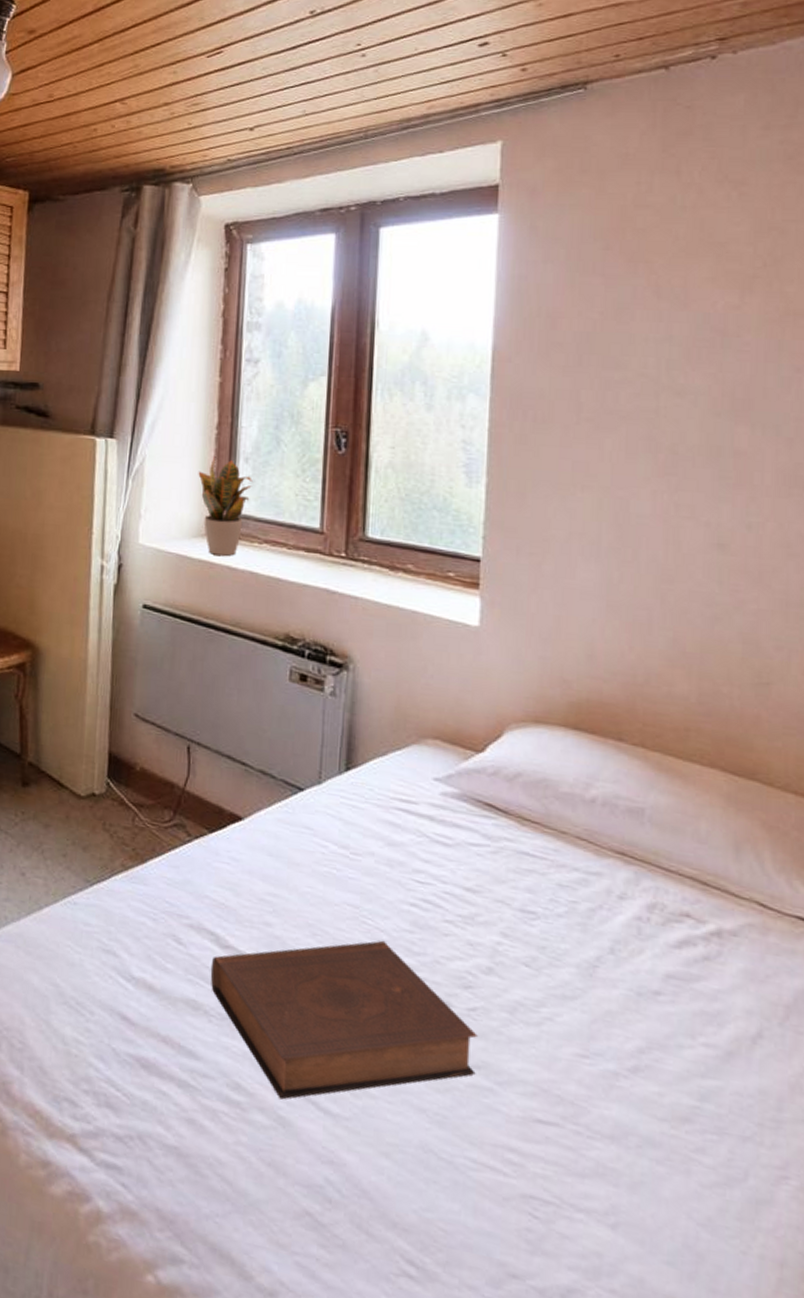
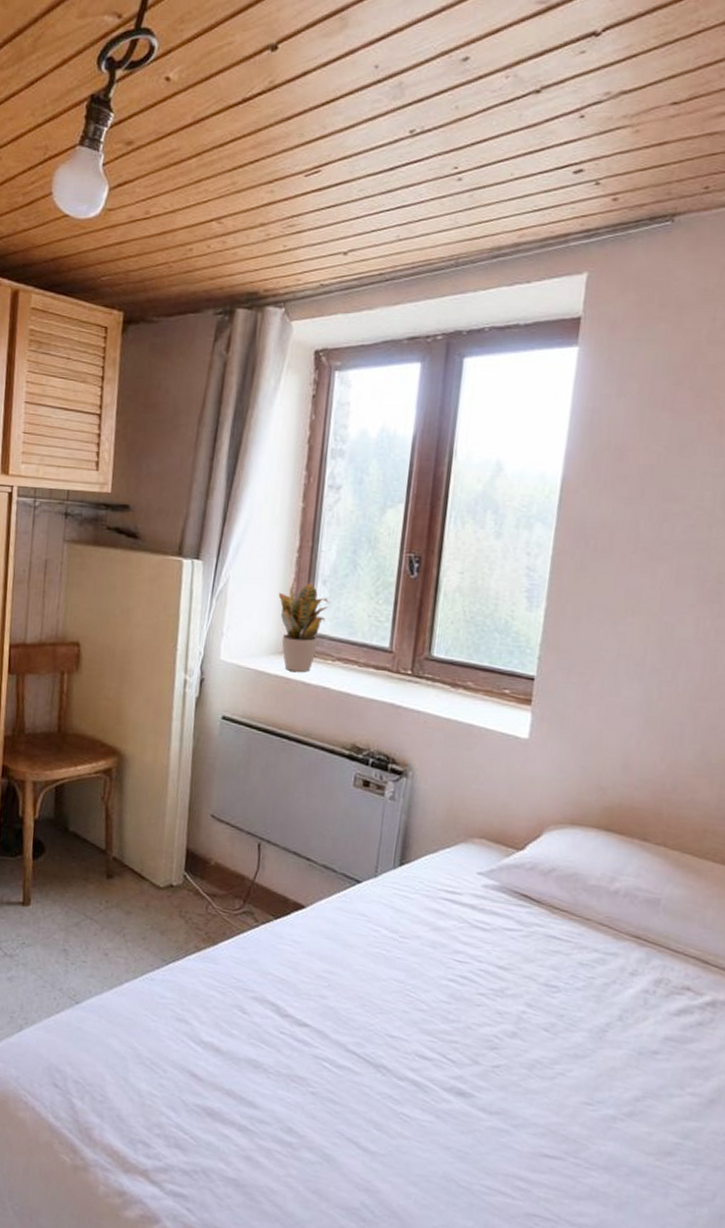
book: present [210,940,479,1100] -> none [270,1010,500,1140]

